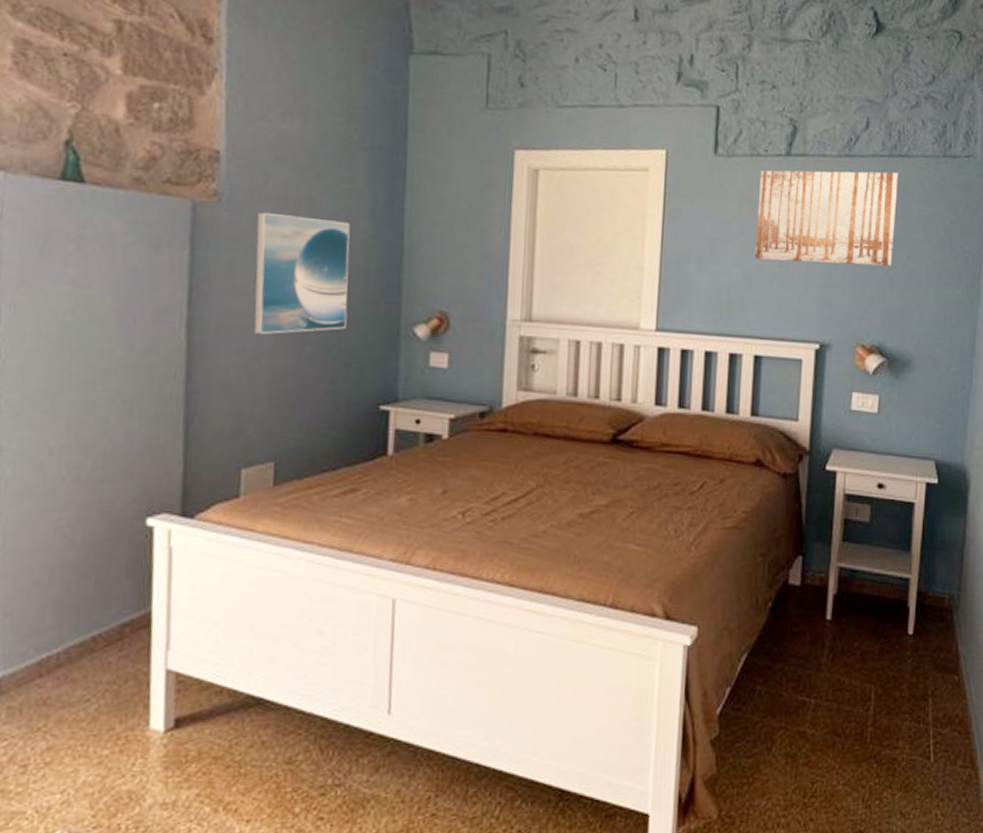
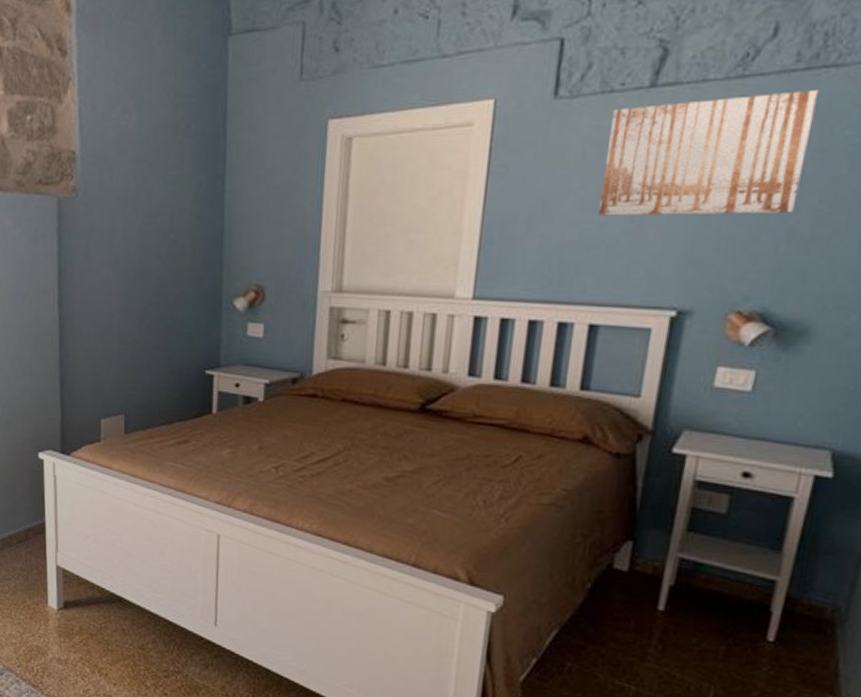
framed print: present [254,211,351,335] -> none [105,202,179,309]

